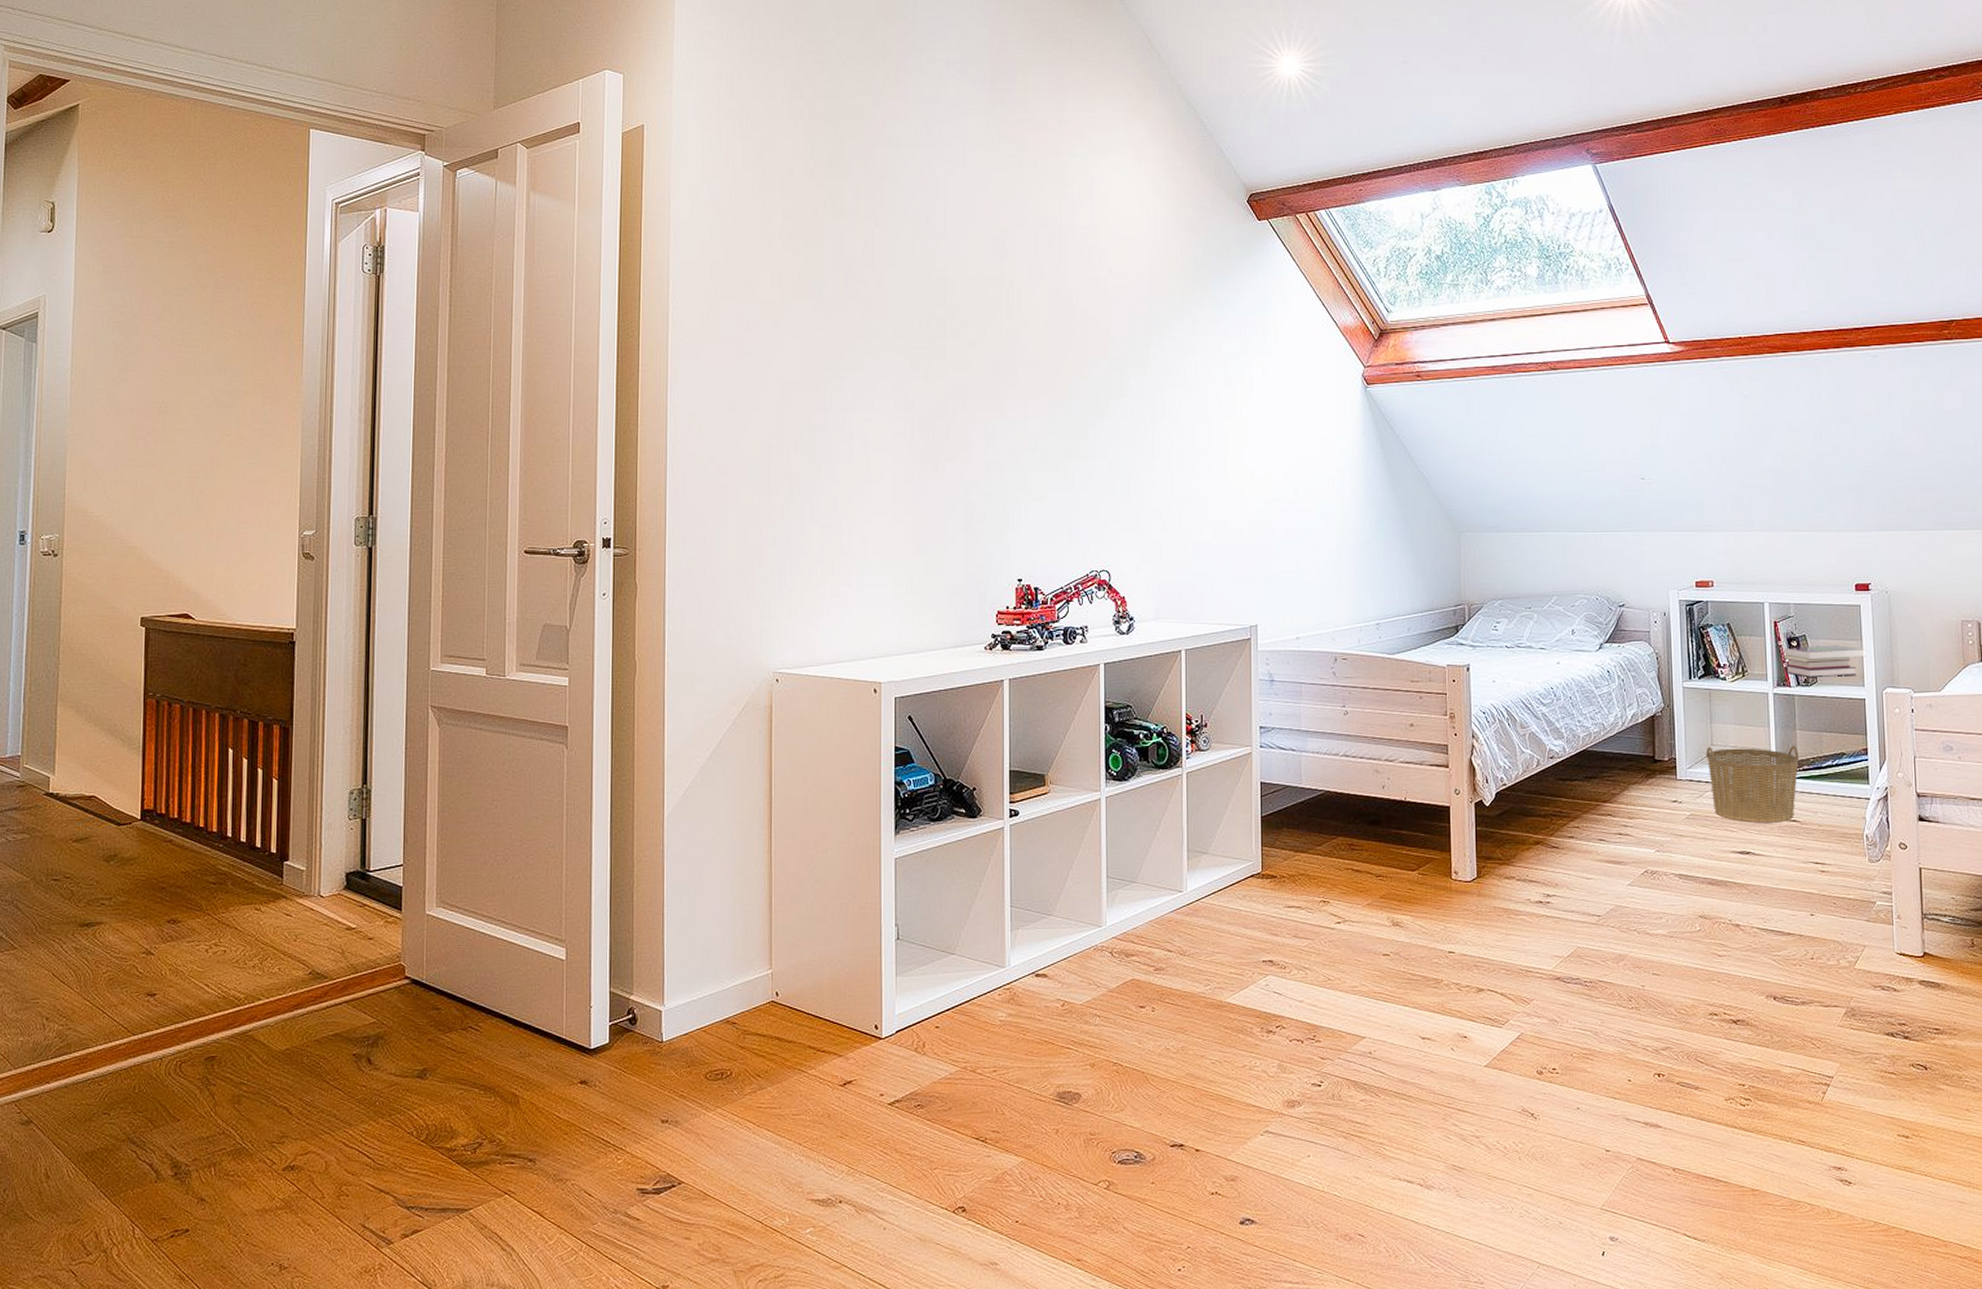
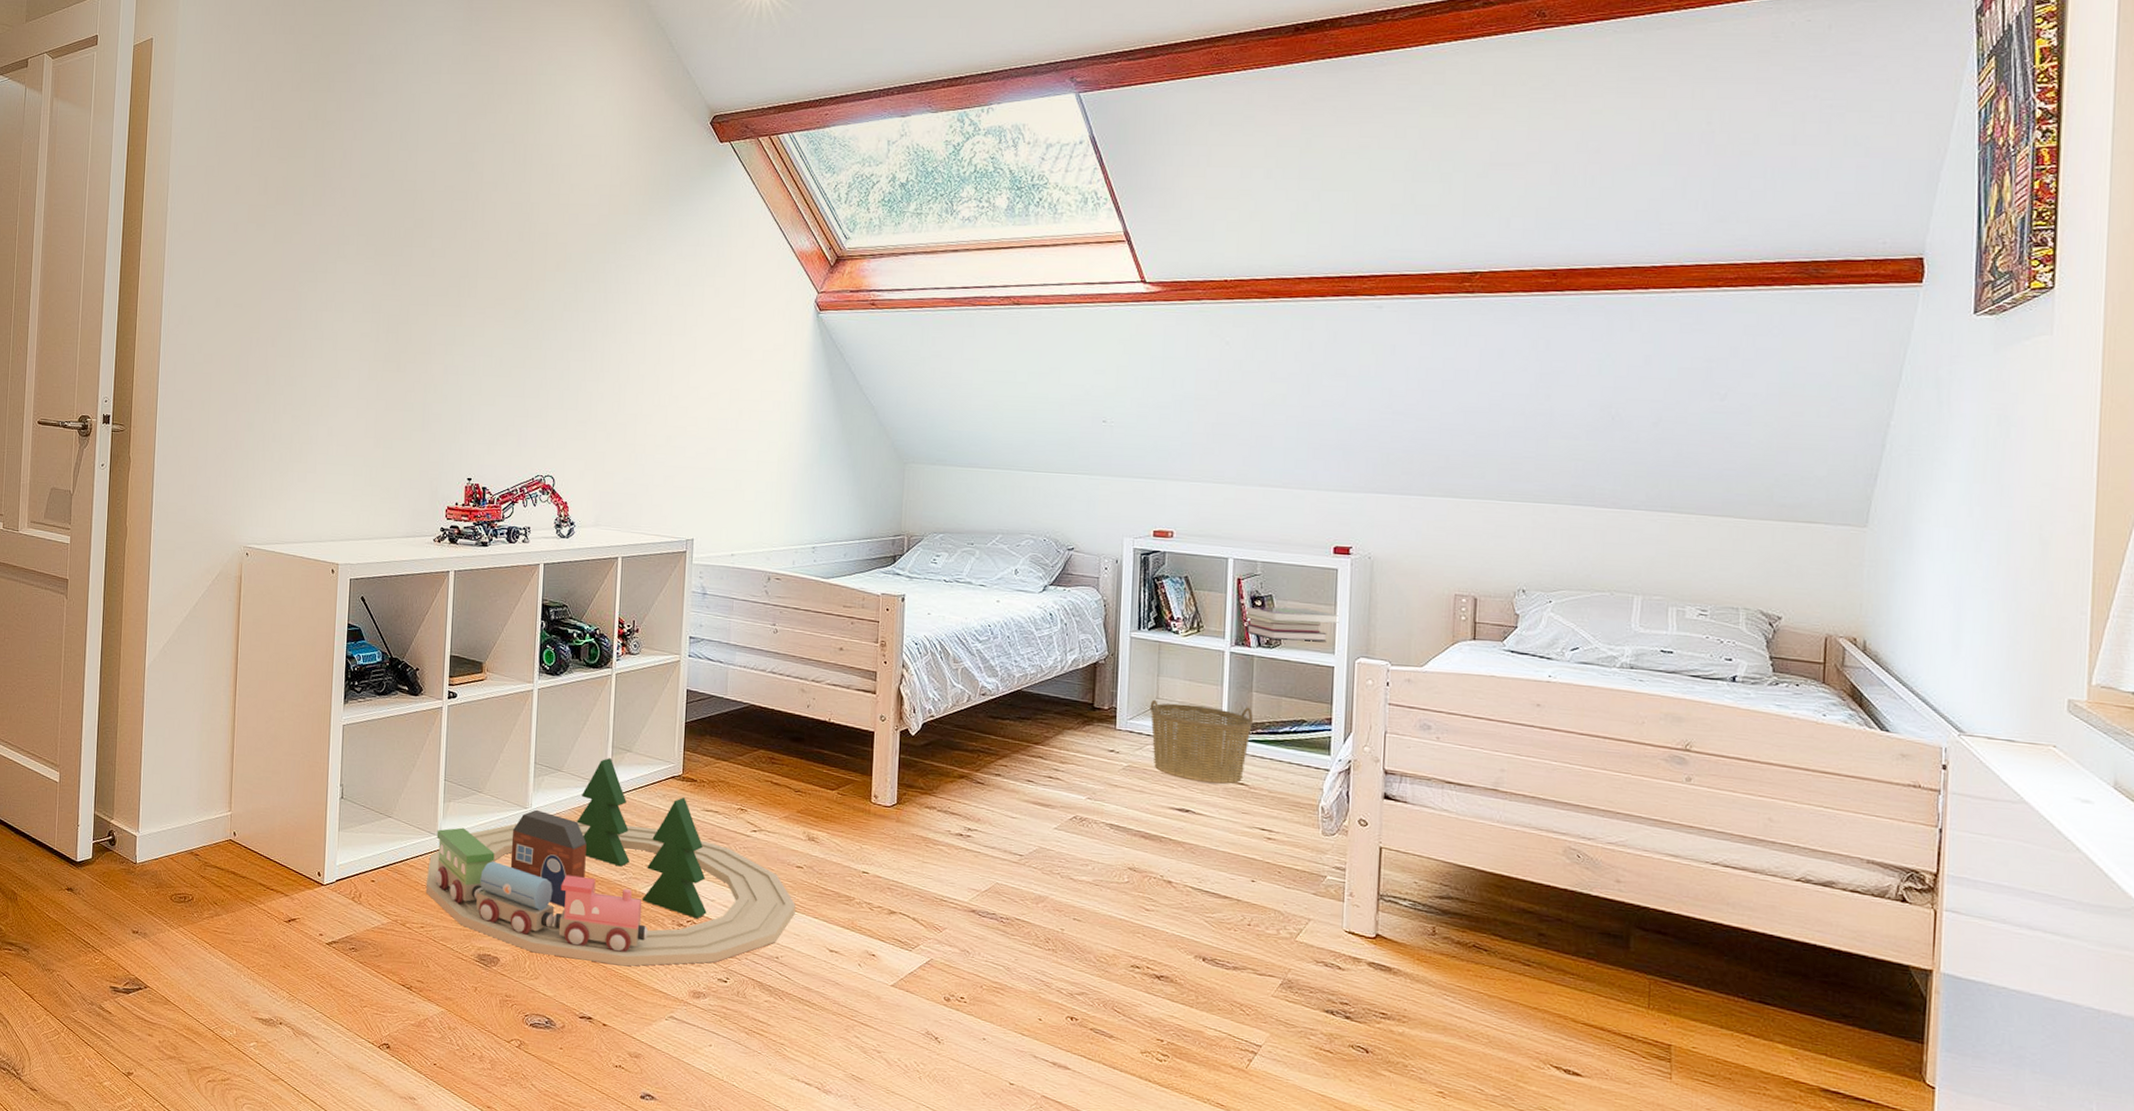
toy train set: none [997,863,1385,1084] -> present [426,758,796,967]

